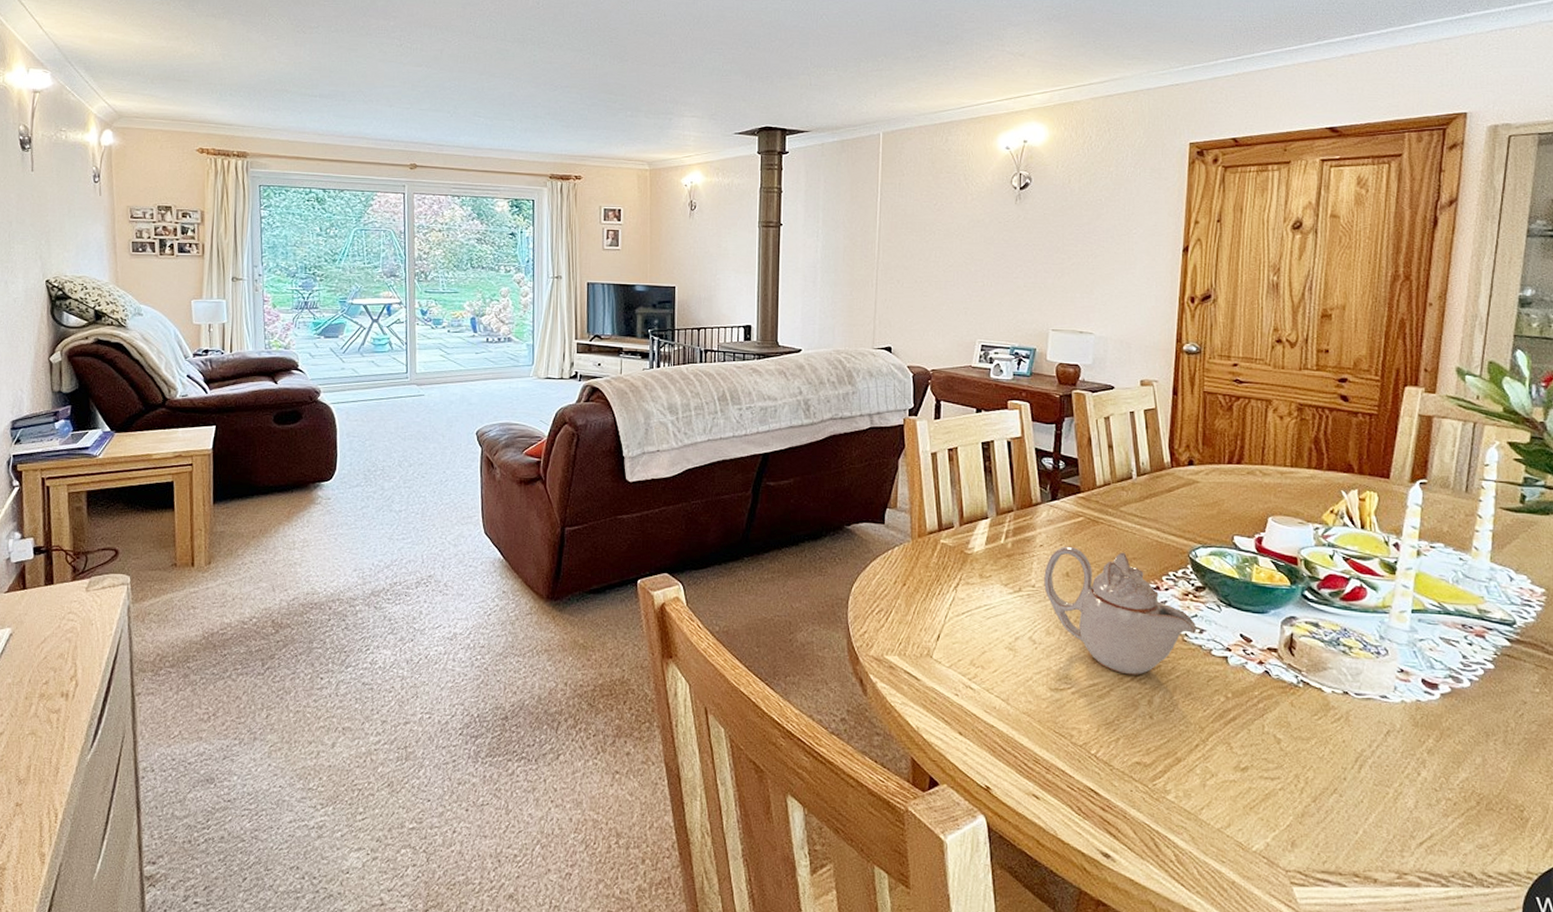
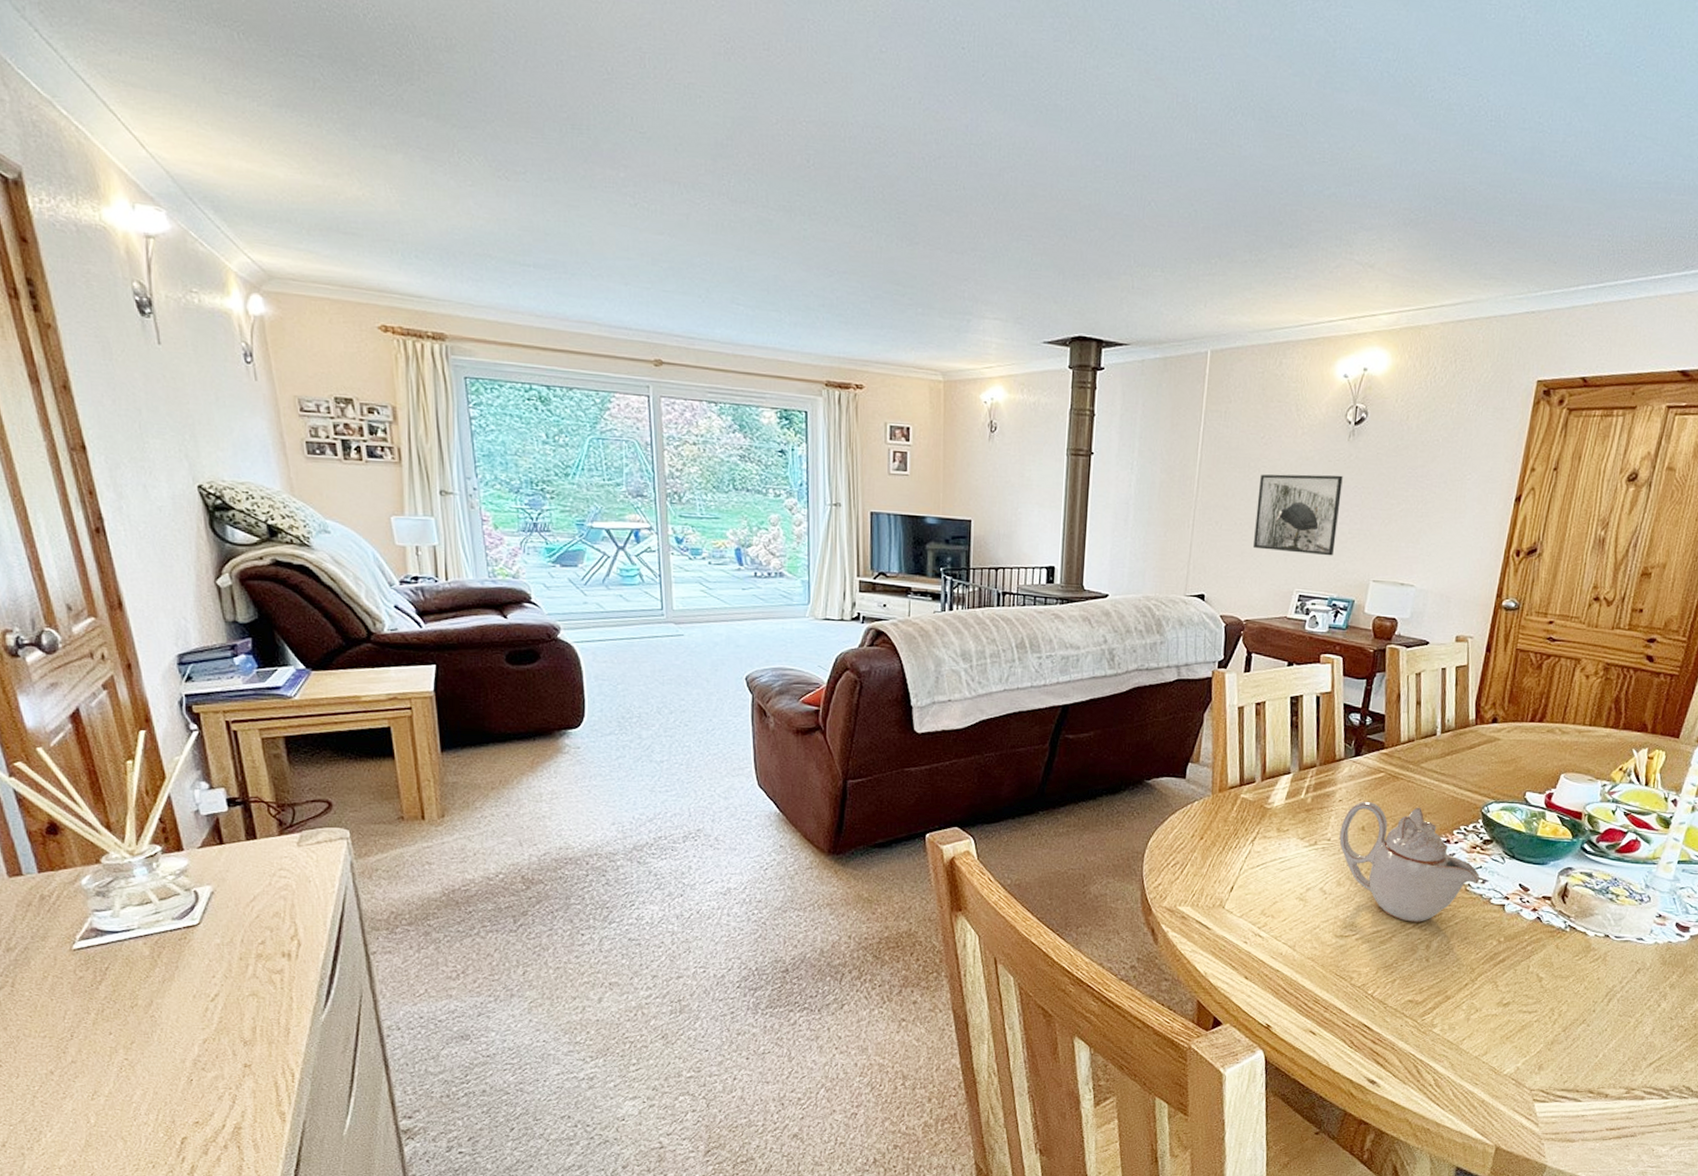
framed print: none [934,234,1014,308] -> present [1254,474,1343,556]

